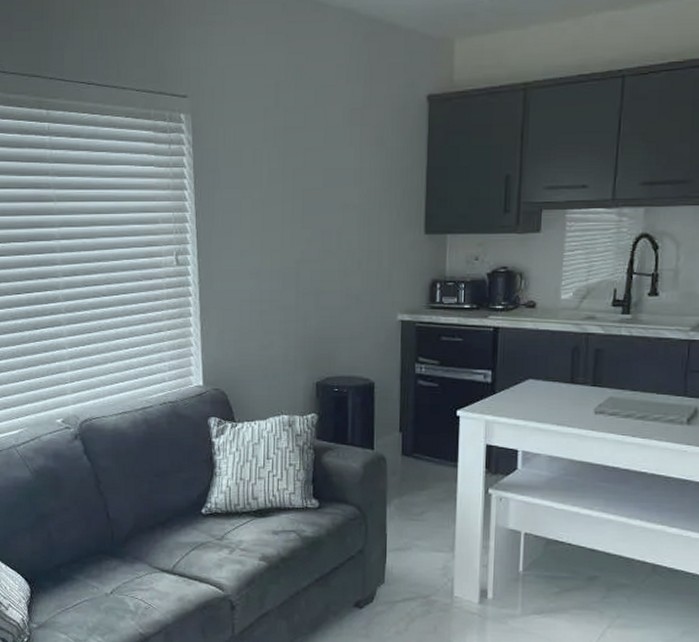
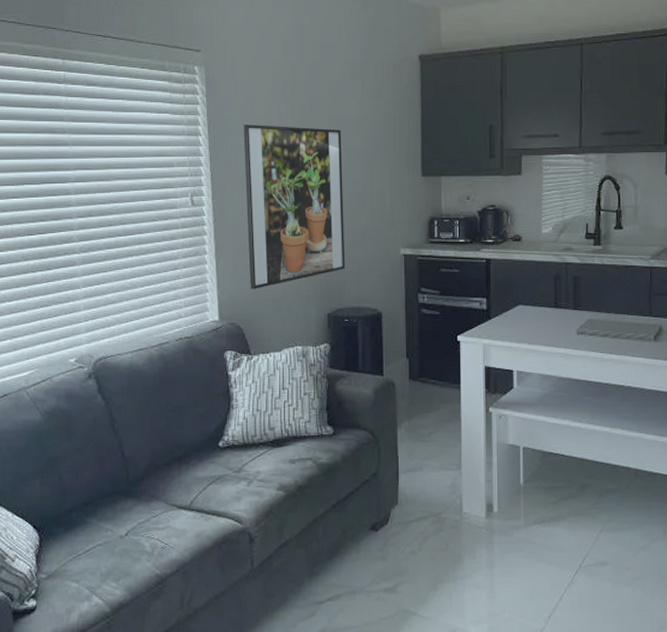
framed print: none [231,177,337,354] -> present [243,124,345,289]

